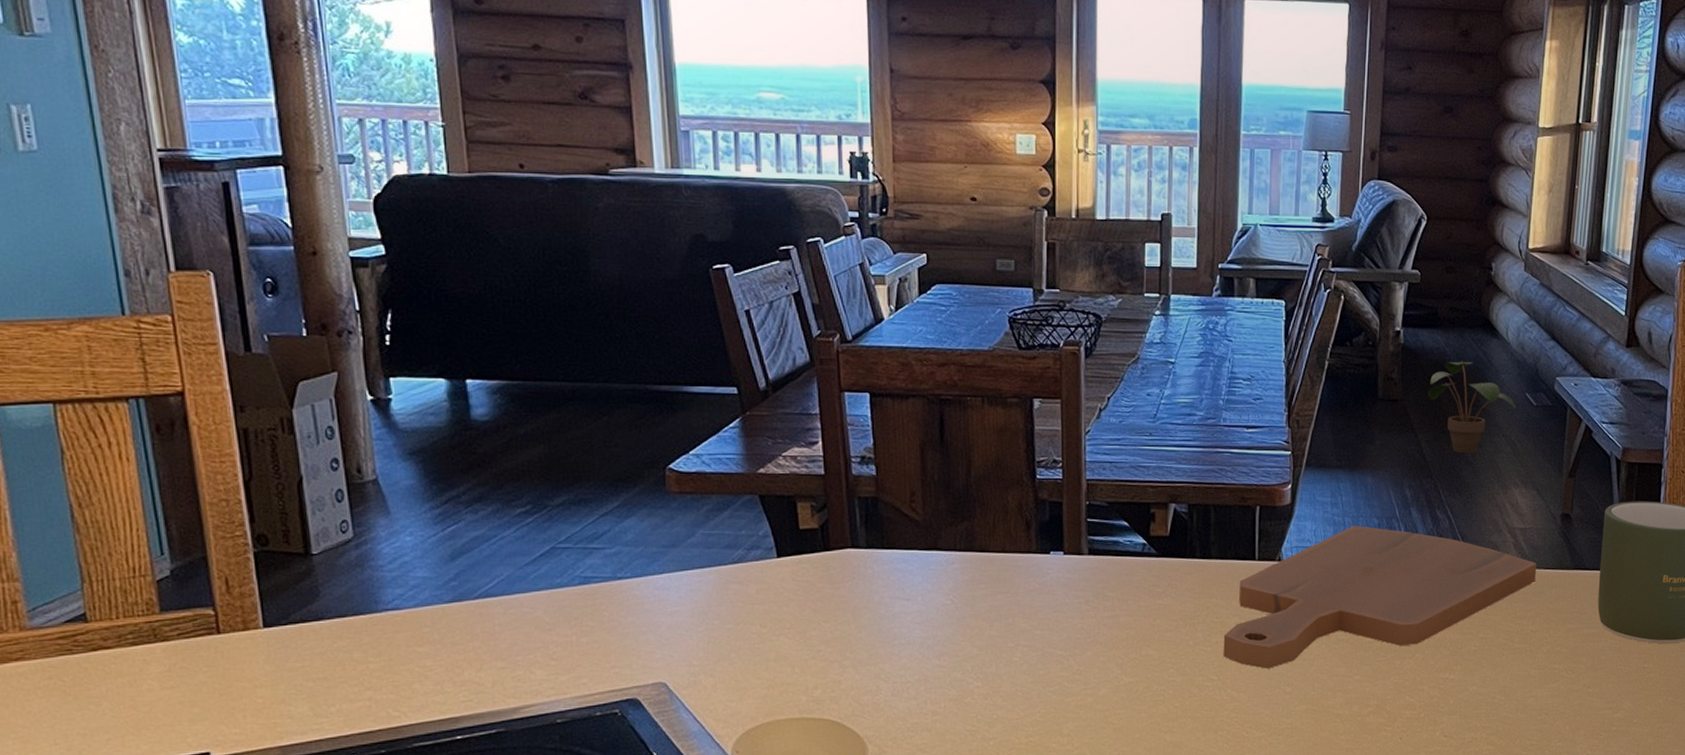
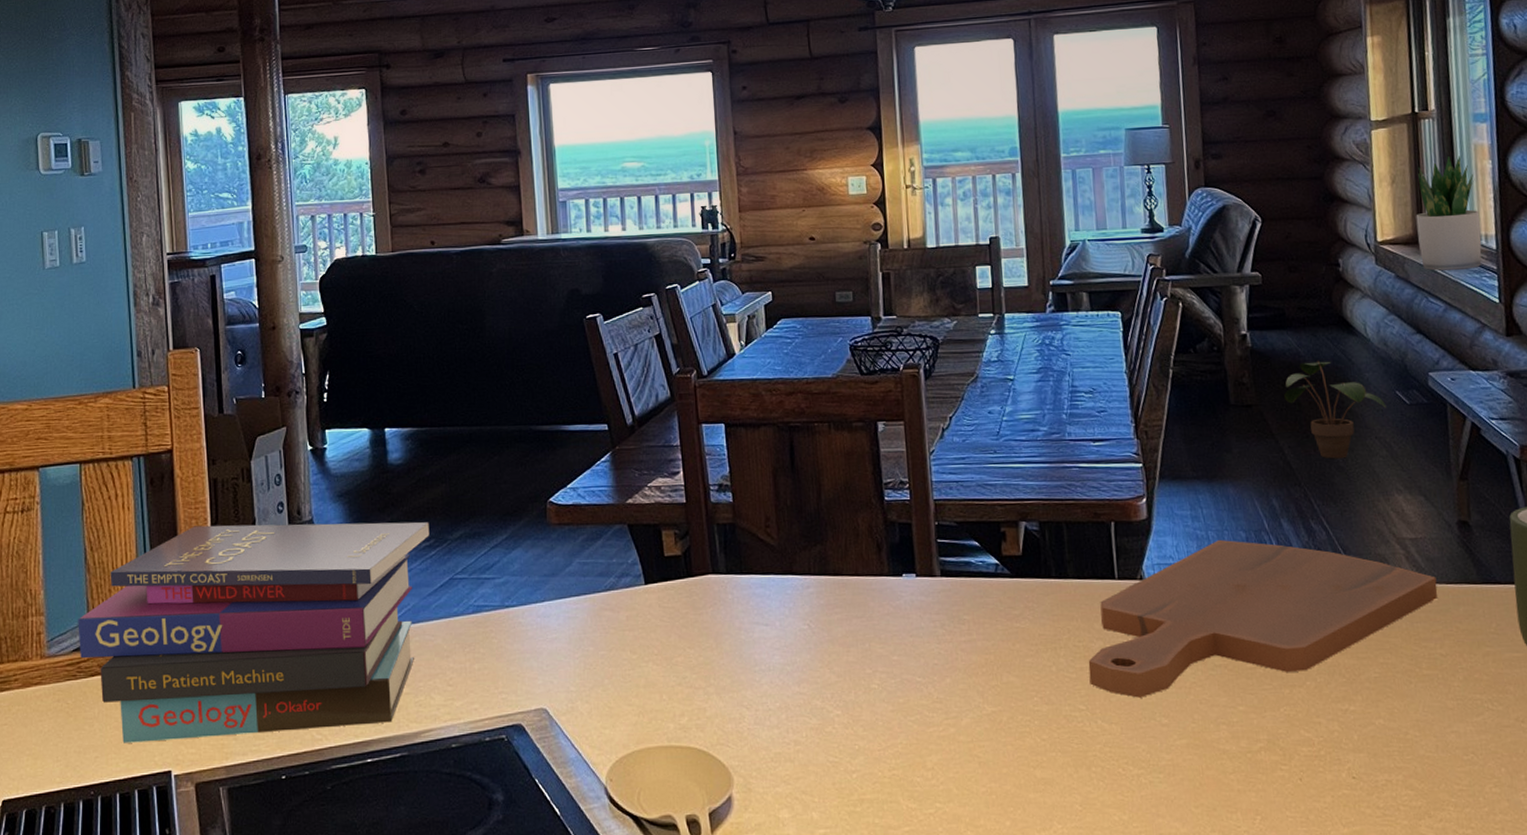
books: none [68,482,525,724] -> present [78,522,430,743]
planter: none [1564,170,1622,283] -> present [1415,156,1482,272]

